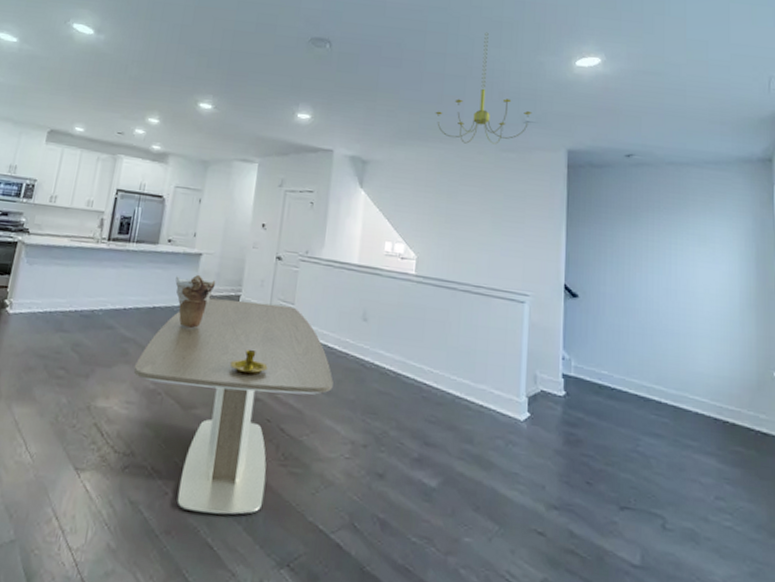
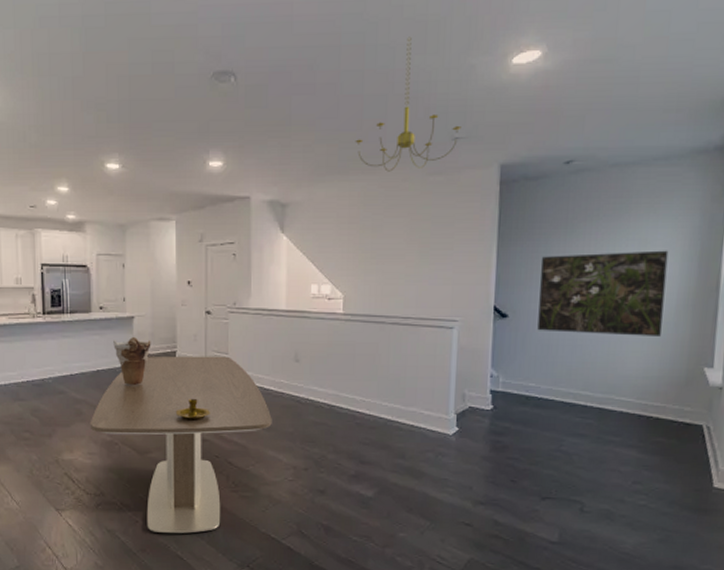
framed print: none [607,240,728,334] -> present [537,250,669,336]

